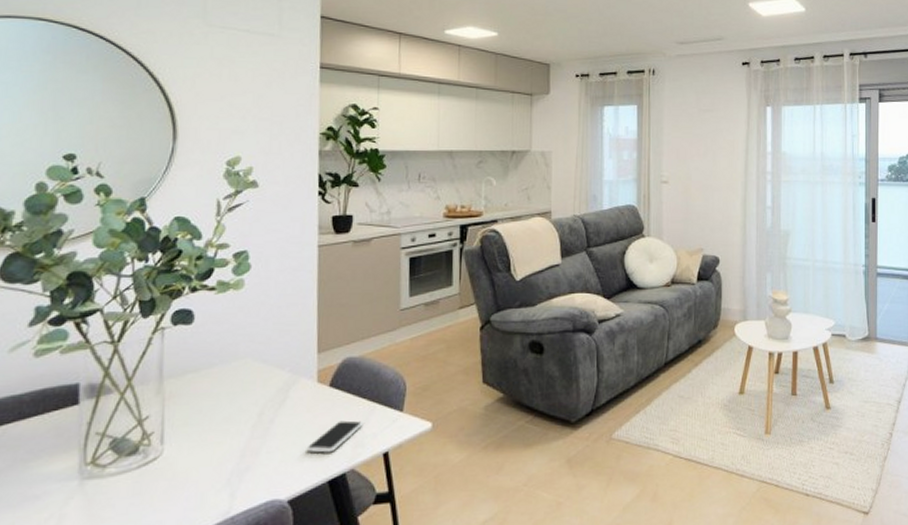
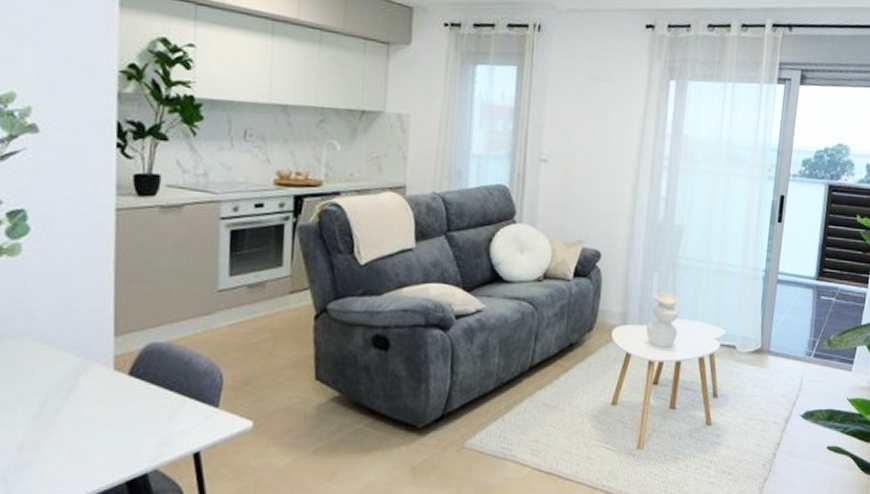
smartphone: present [306,420,364,453] -> none [99,415,170,450]

